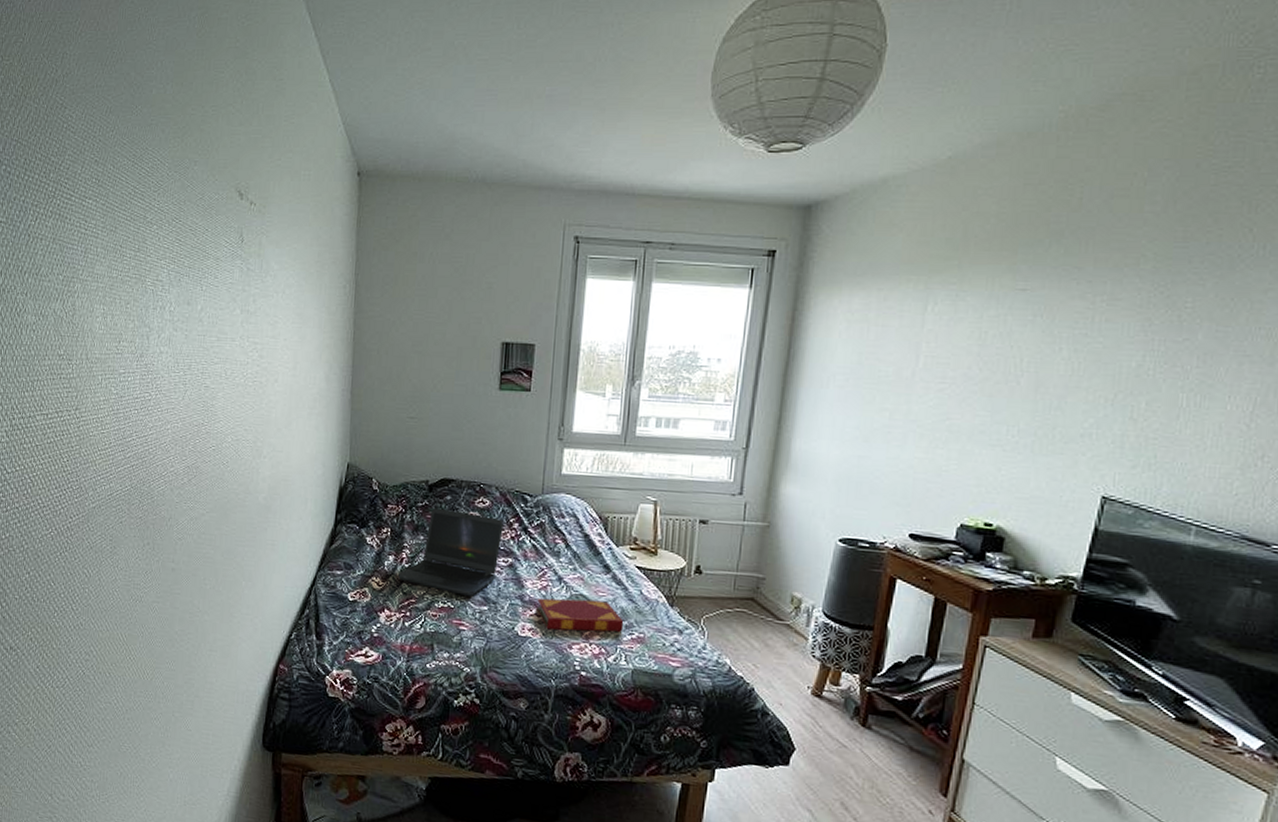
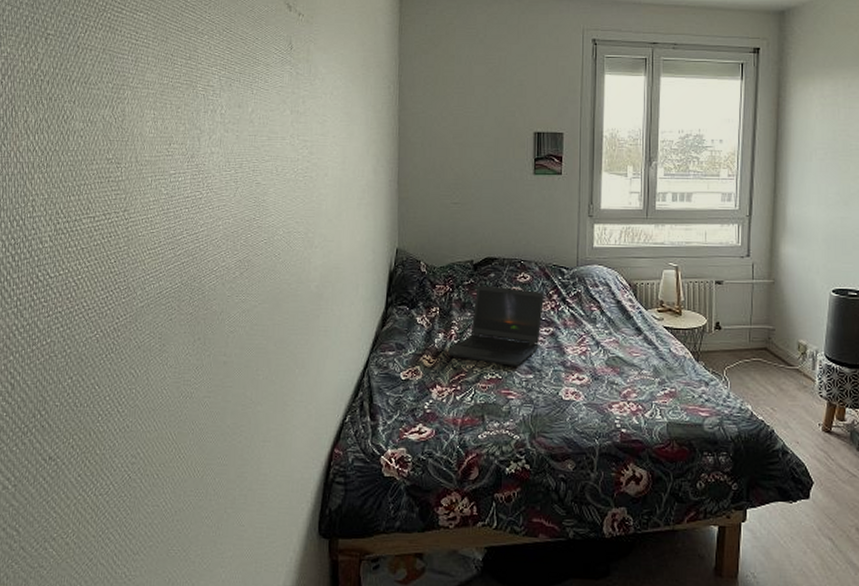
hardback book: present [537,598,624,632] -> none [578,361,657,392]

